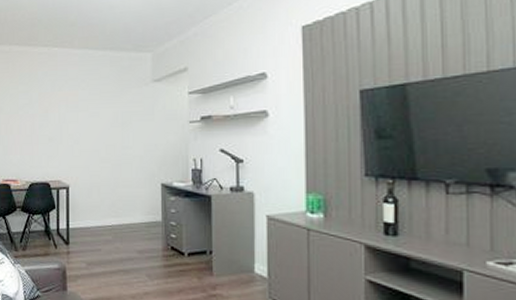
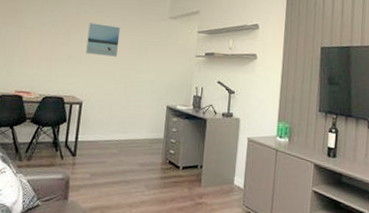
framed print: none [65,99,100,134] -> present [85,23,121,57]

